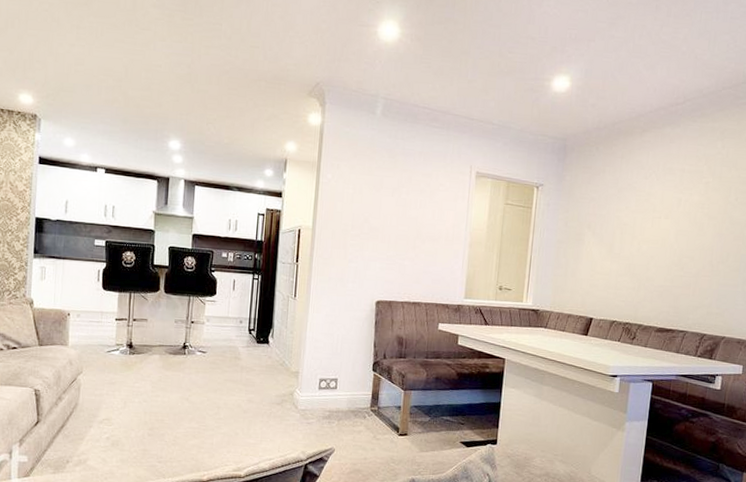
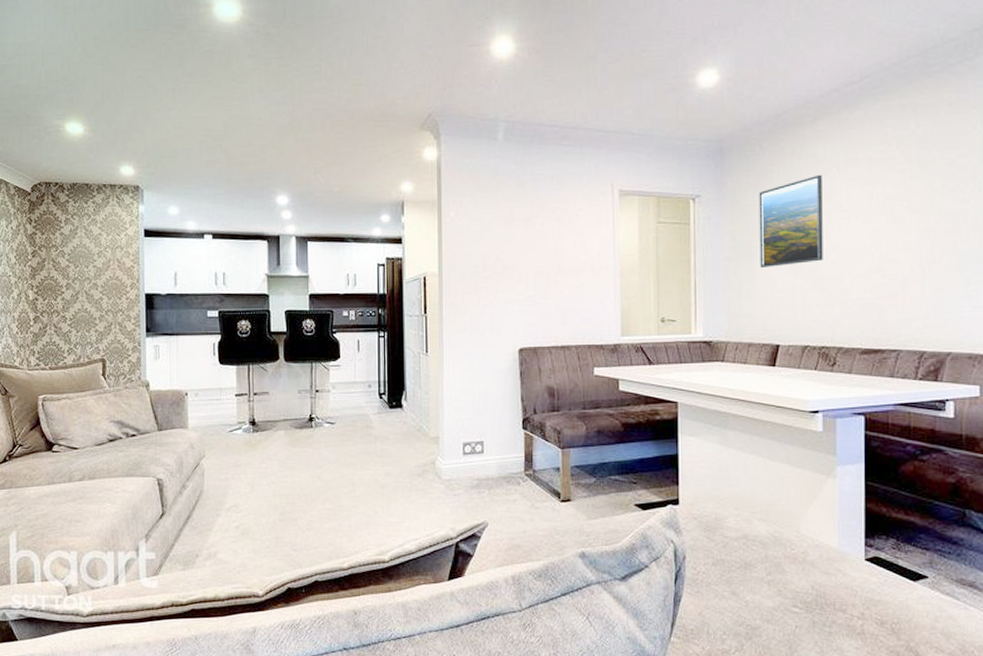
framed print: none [585,178,643,253] -> present [759,174,823,267]

